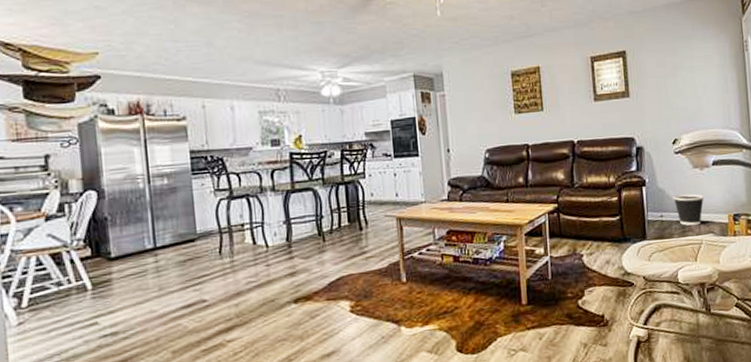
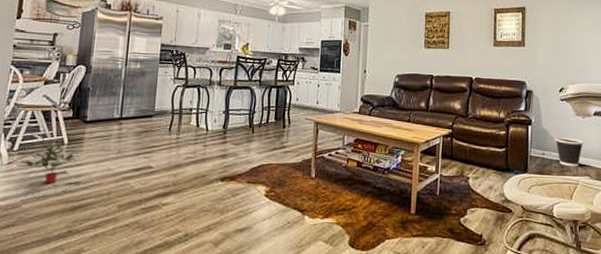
potted plant: none [30,290,111,341] -> present [16,144,80,184]

